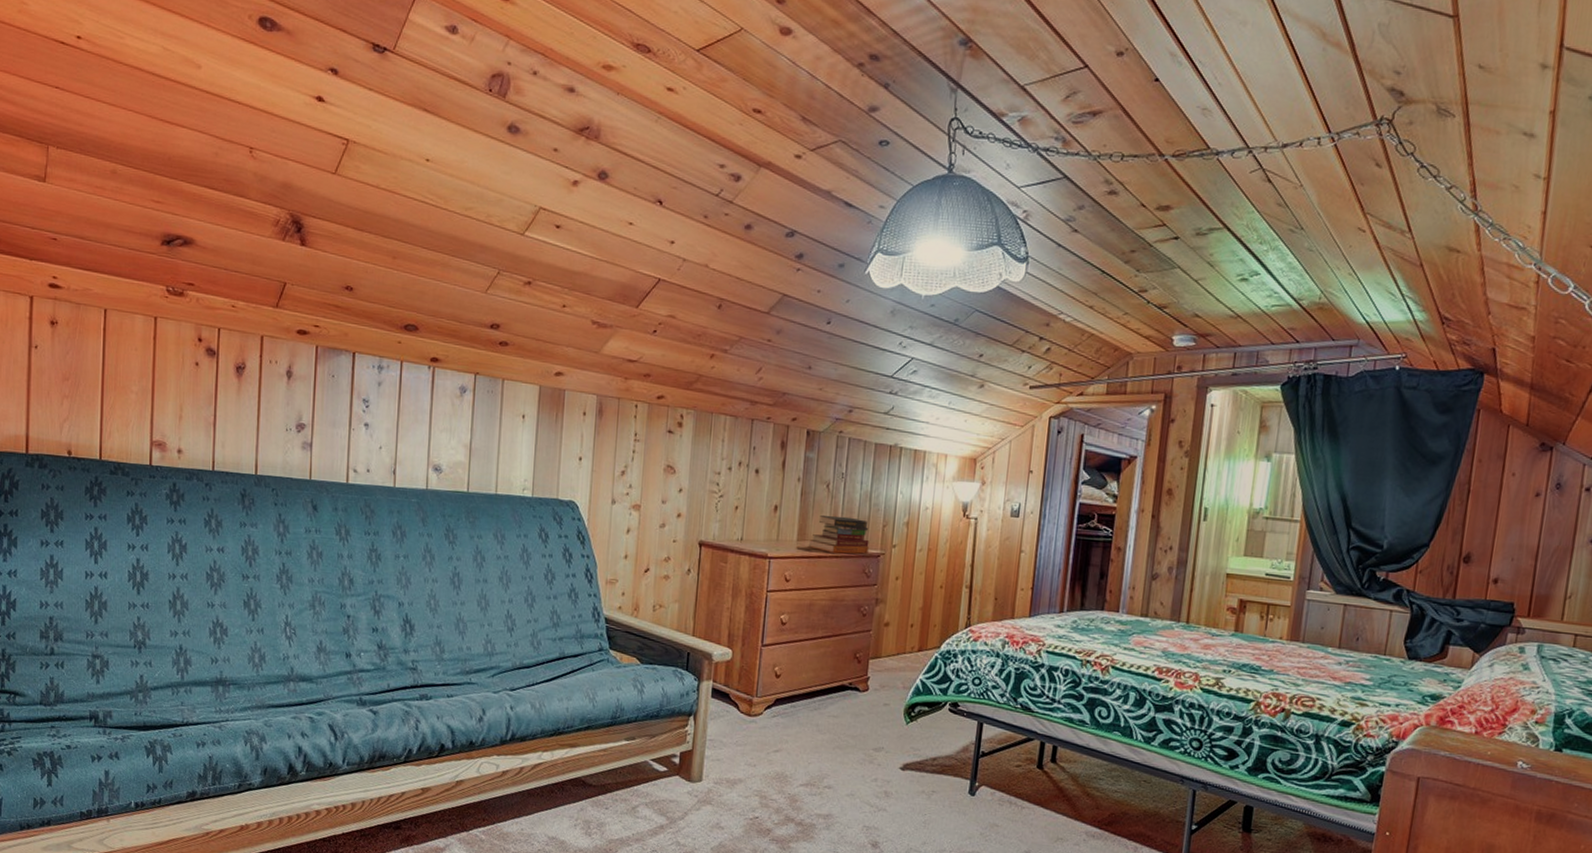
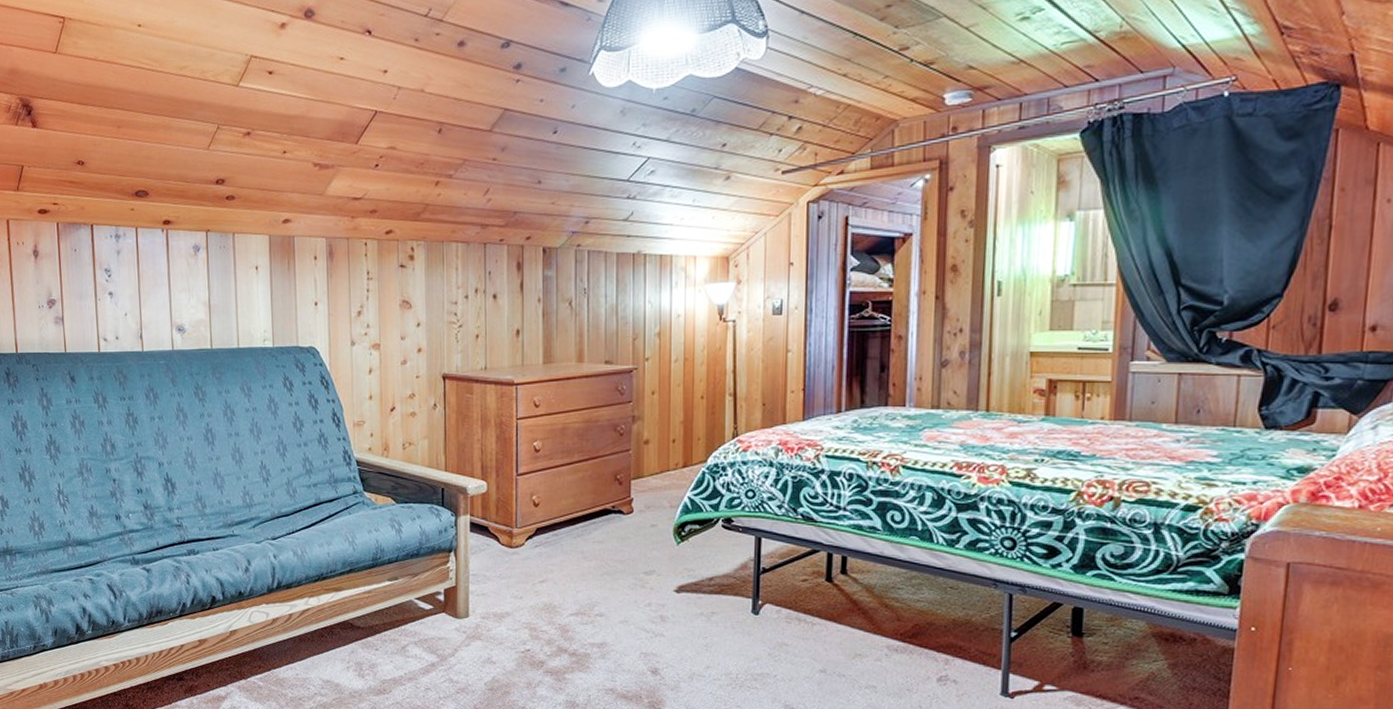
books: present [808,515,869,554] -> none [555,333,620,373]

